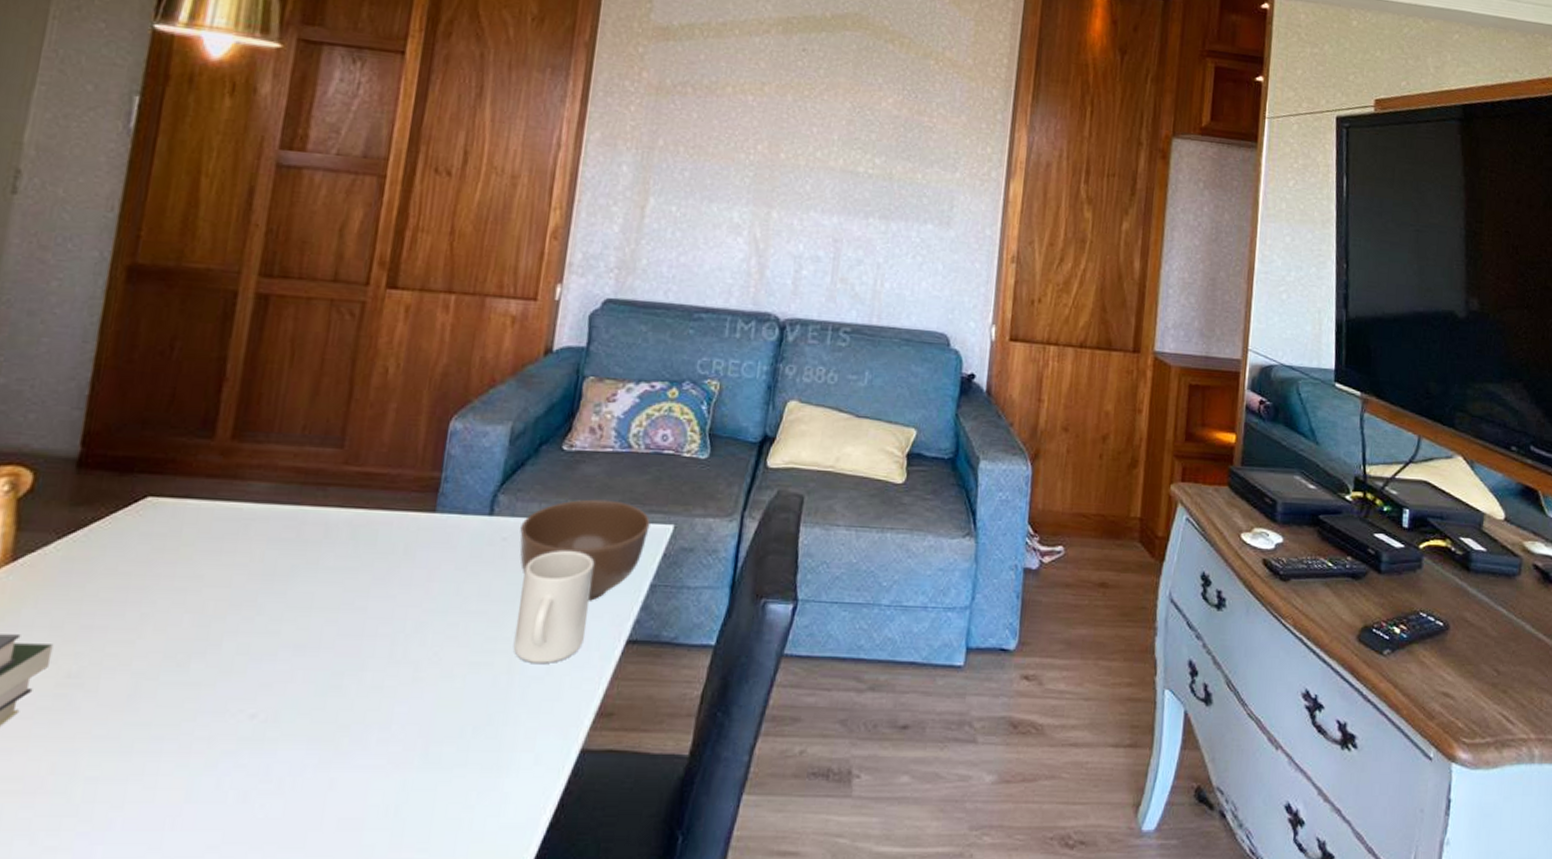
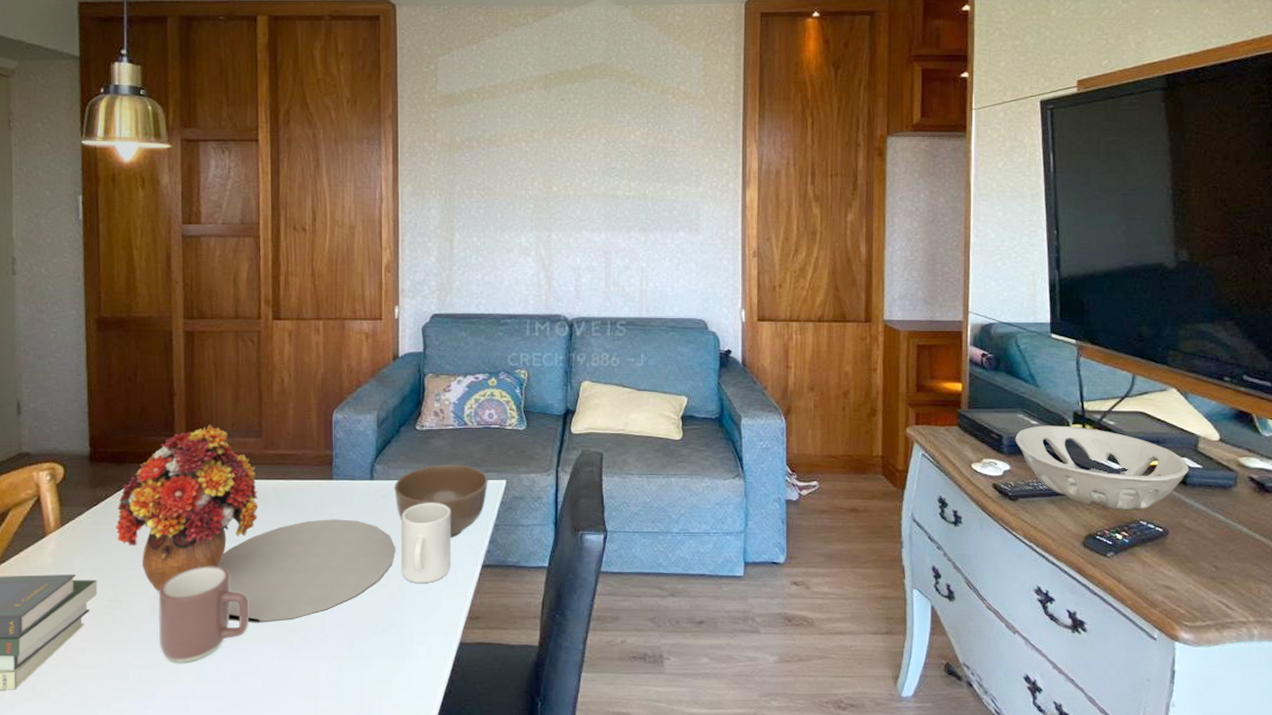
flower arrangement: none [97,425,327,664] -> present [115,425,258,591]
mug: none [133,628,283,775] -> present [158,566,249,663]
placemat: none [244,567,511,717] -> present [217,519,396,624]
decorative bowl: none [1290,490,1473,599] -> present [1015,425,1190,511]

